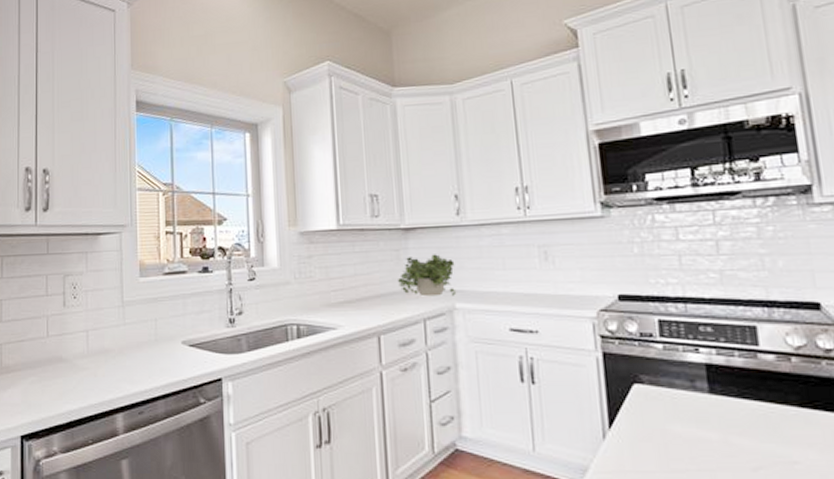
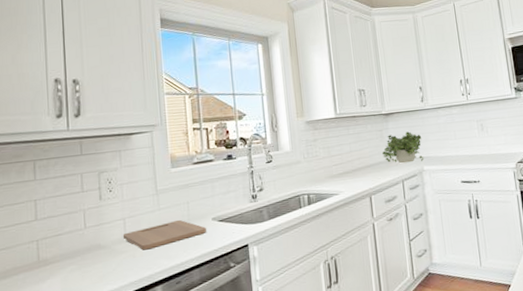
cutting board: none [85,338,176,370] -> present [122,219,207,250]

